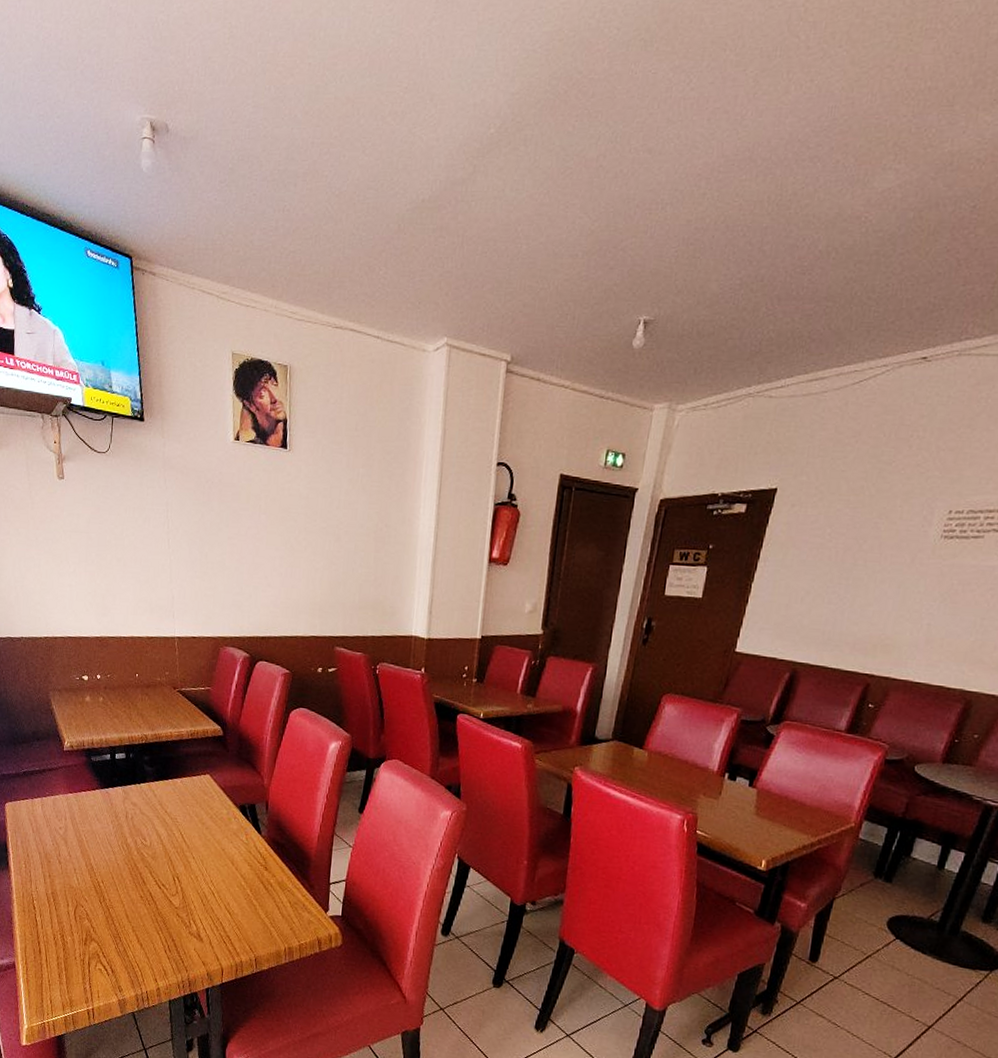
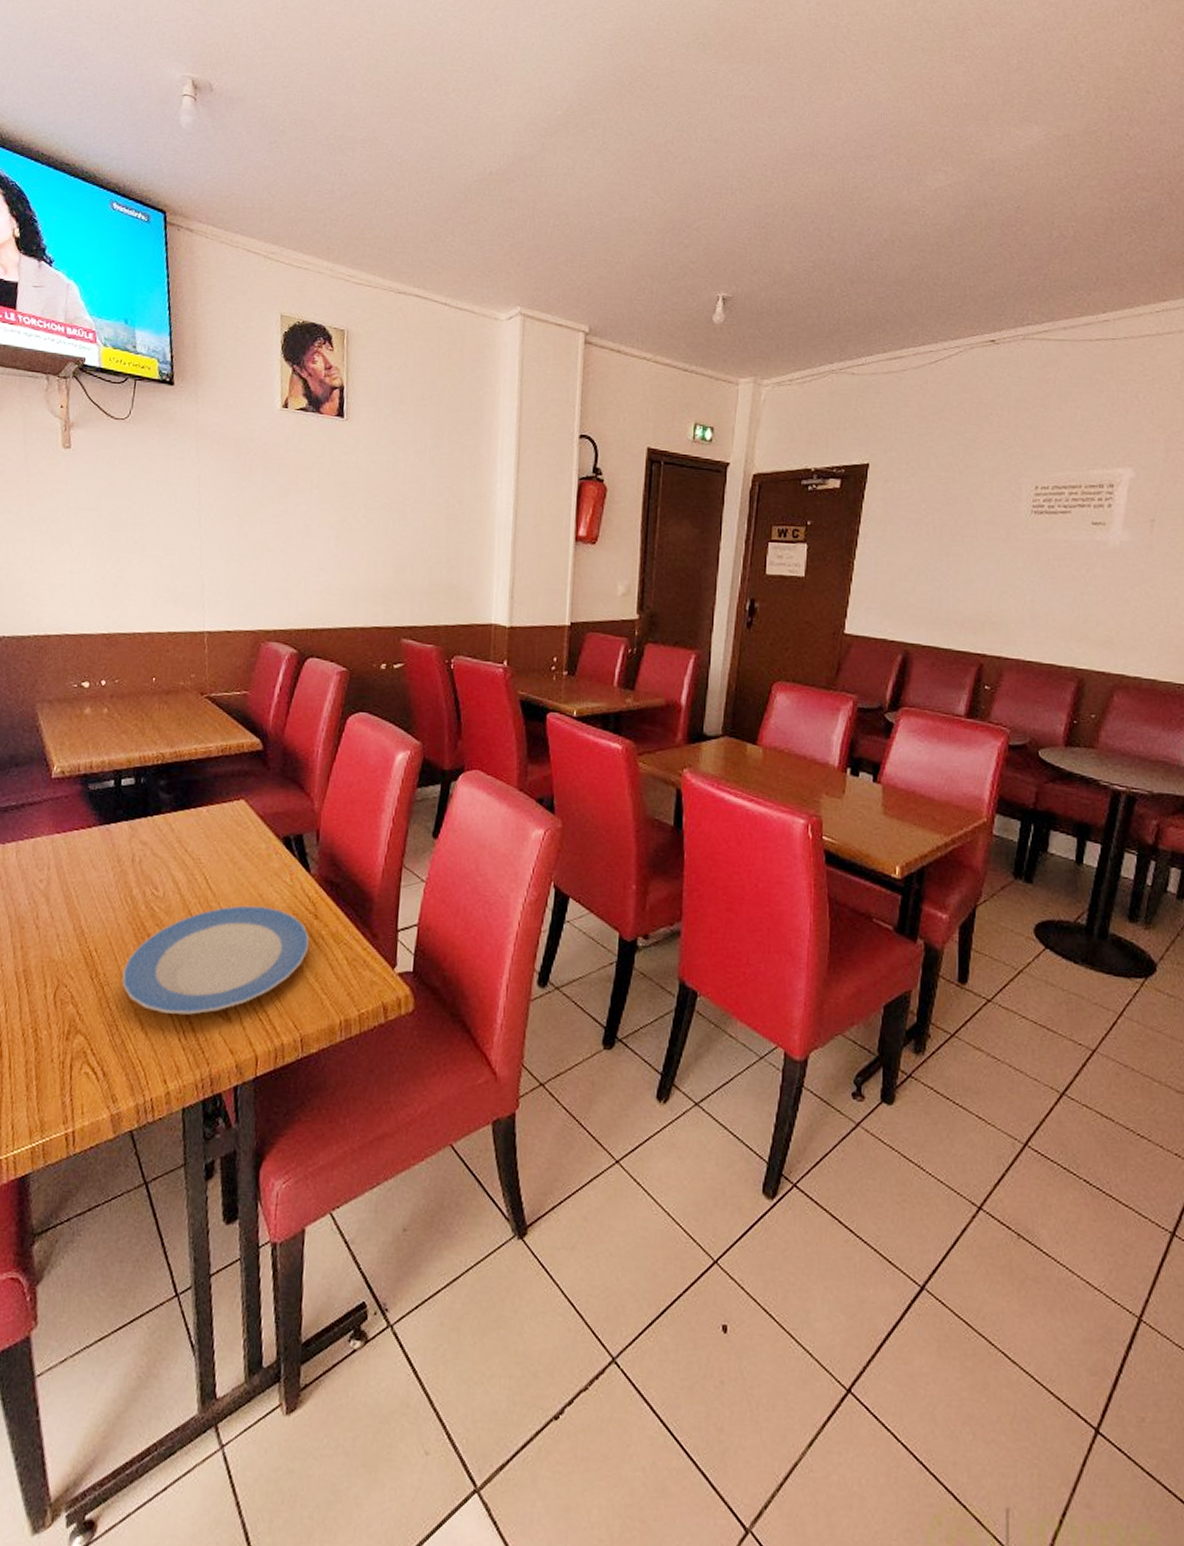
plate: none [122,856,261,934] -> present [121,905,309,1015]

